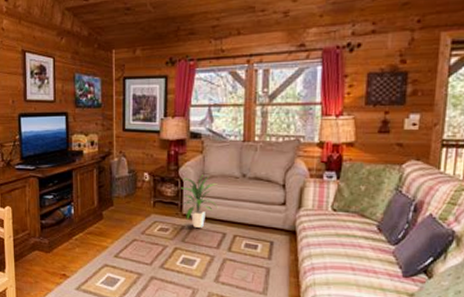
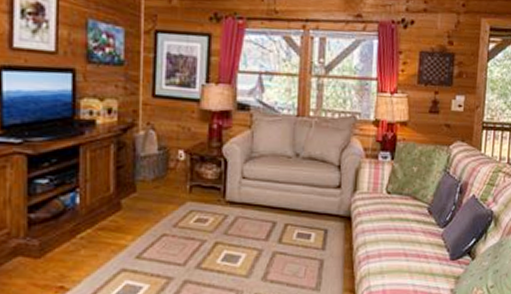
indoor plant: present [181,174,217,228] -> none [224,153,267,216]

